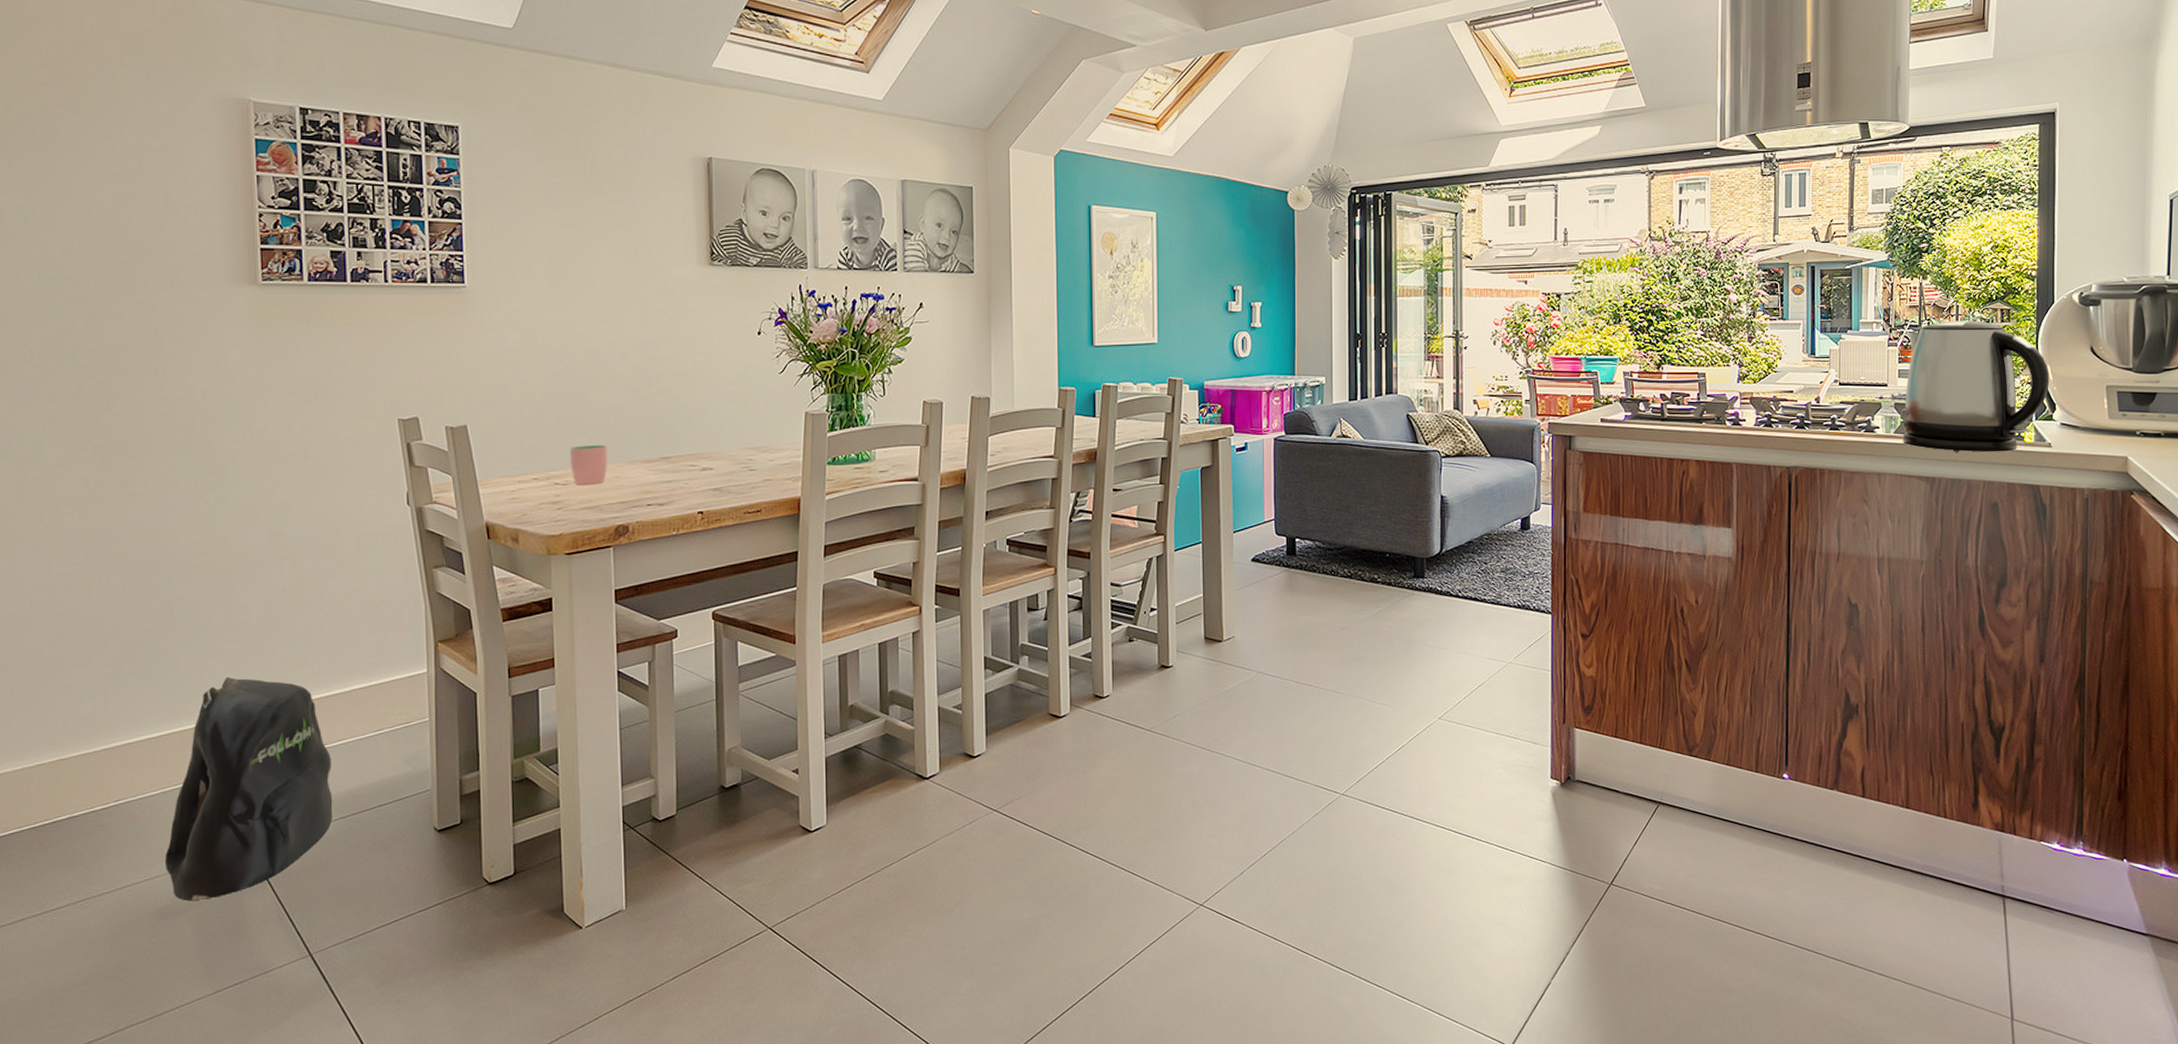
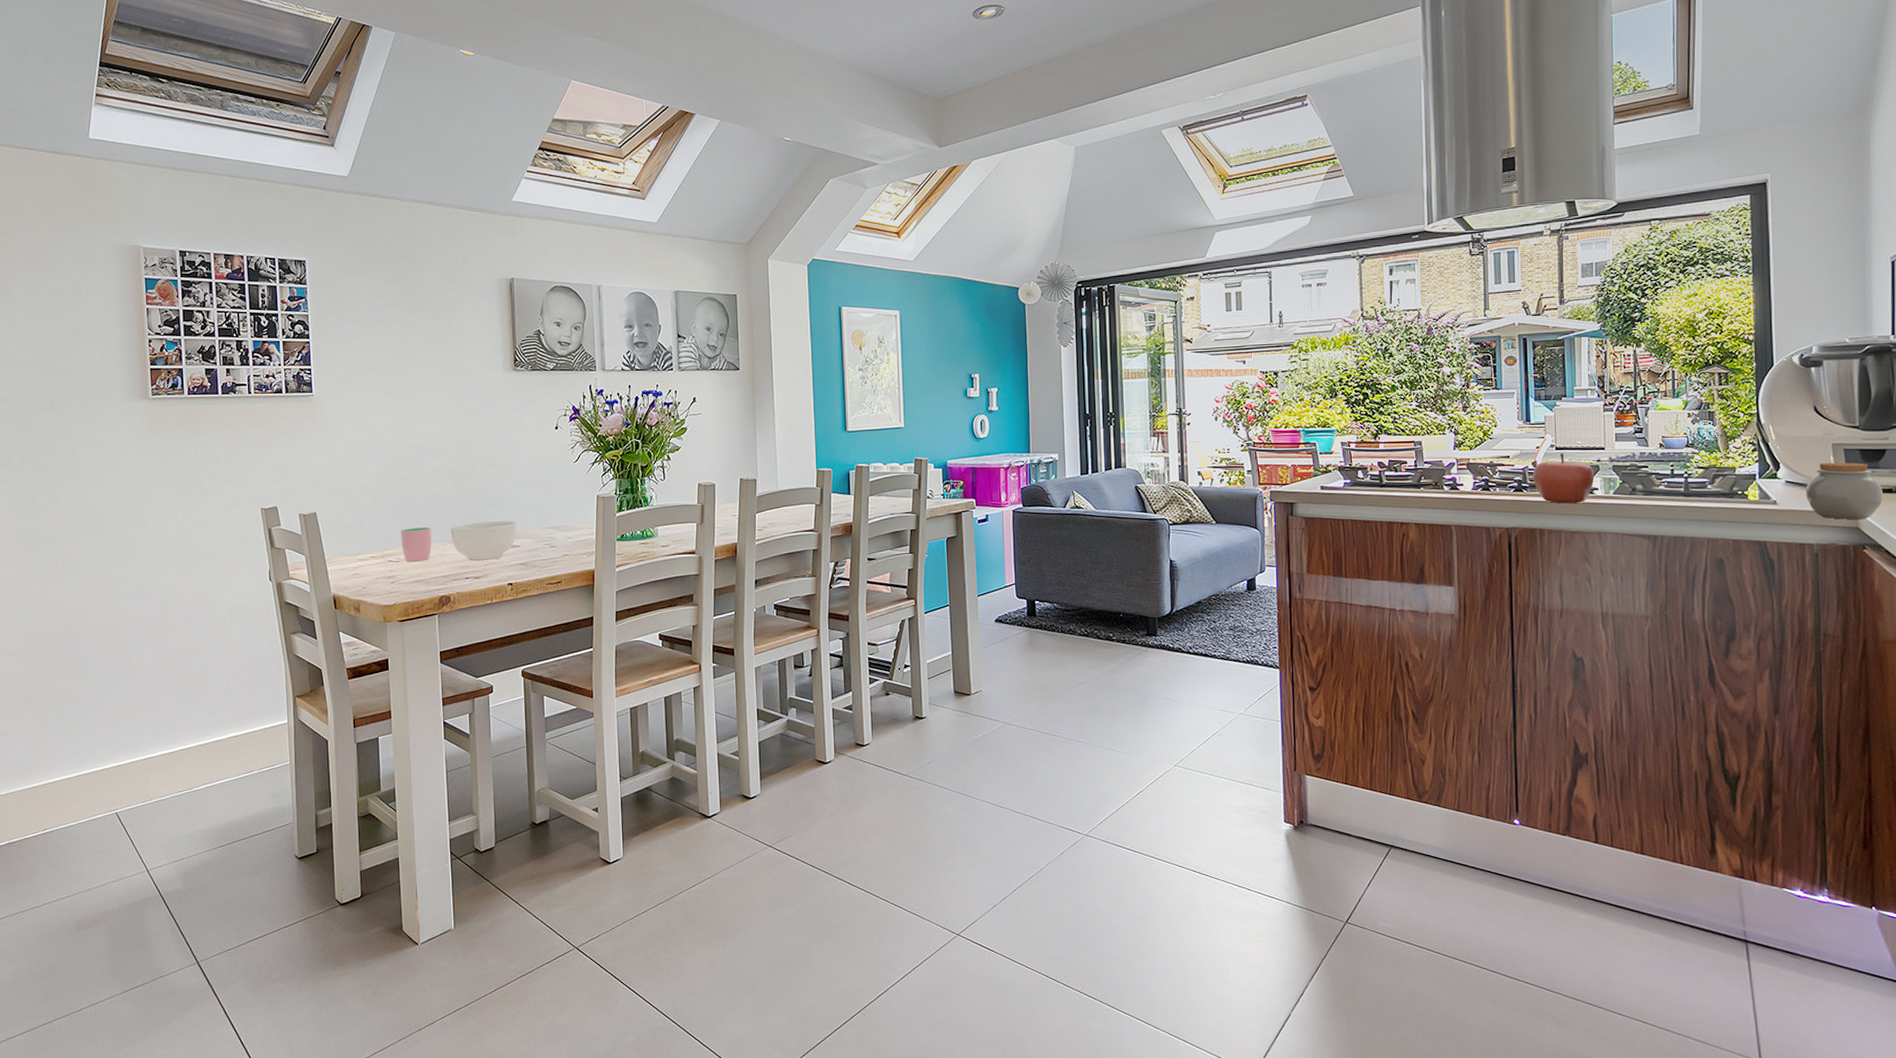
backpack: present [164,676,333,900] -> none [81,726,214,914]
bowl: none [630,439,711,485] -> present [450,521,518,561]
fruit: none [1816,389,1876,442] -> present [1533,453,1595,504]
kettle: present [1903,320,2050,452] -> none [1622,384,1772,511]
jar: none [2079,405,2152,465] -> present [1806,462,1884,520]

